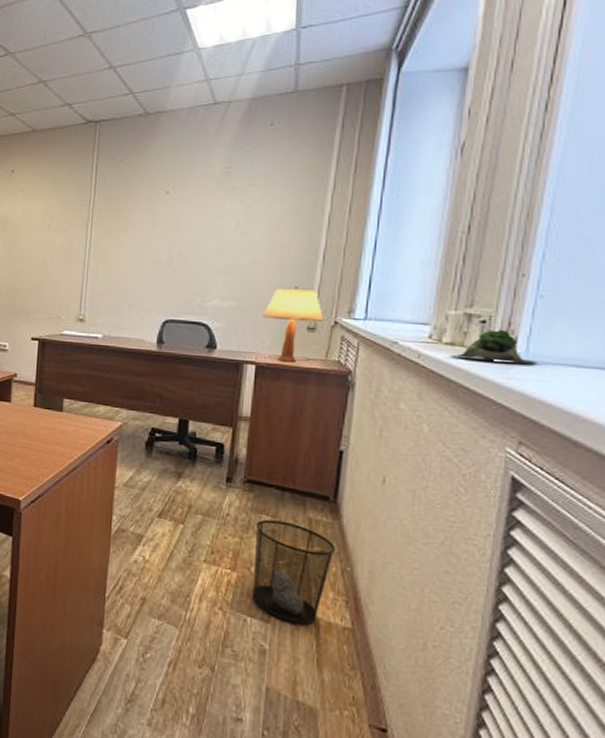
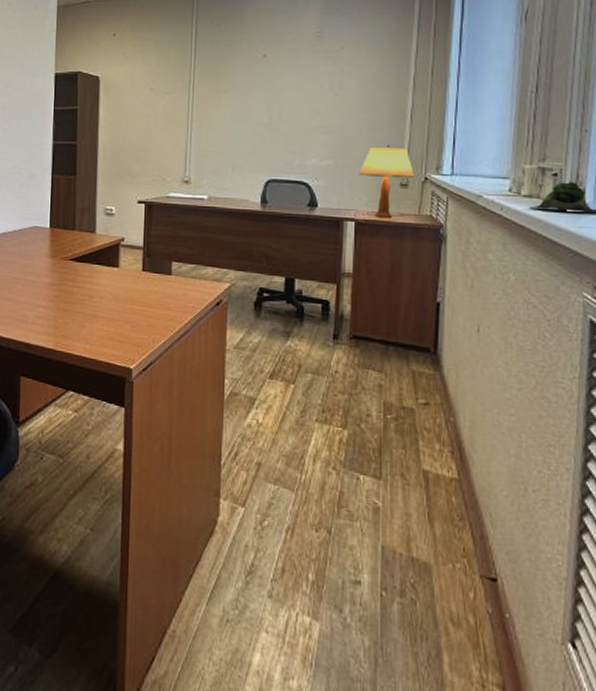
waste bin: present [252,519,336,626] -> none [363,374,439,479]

